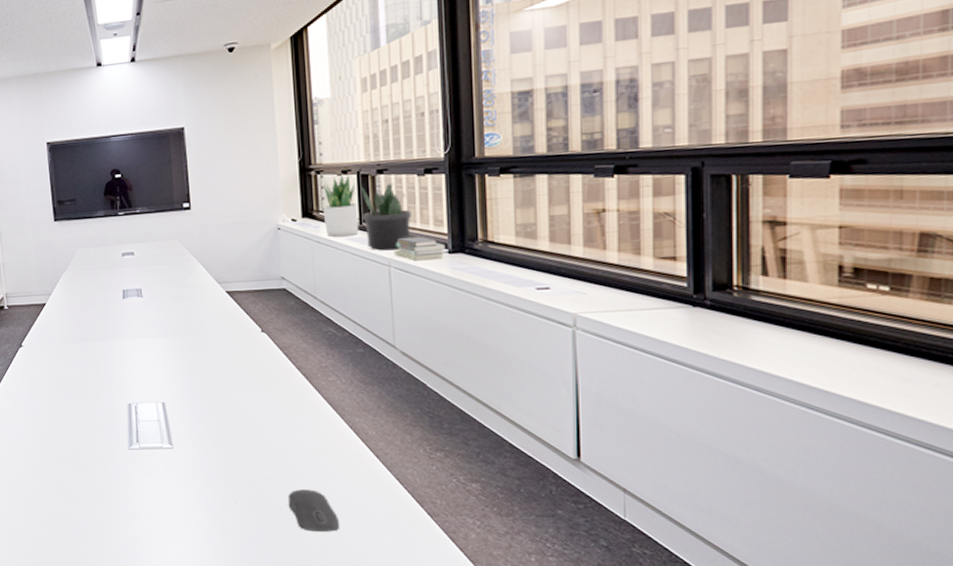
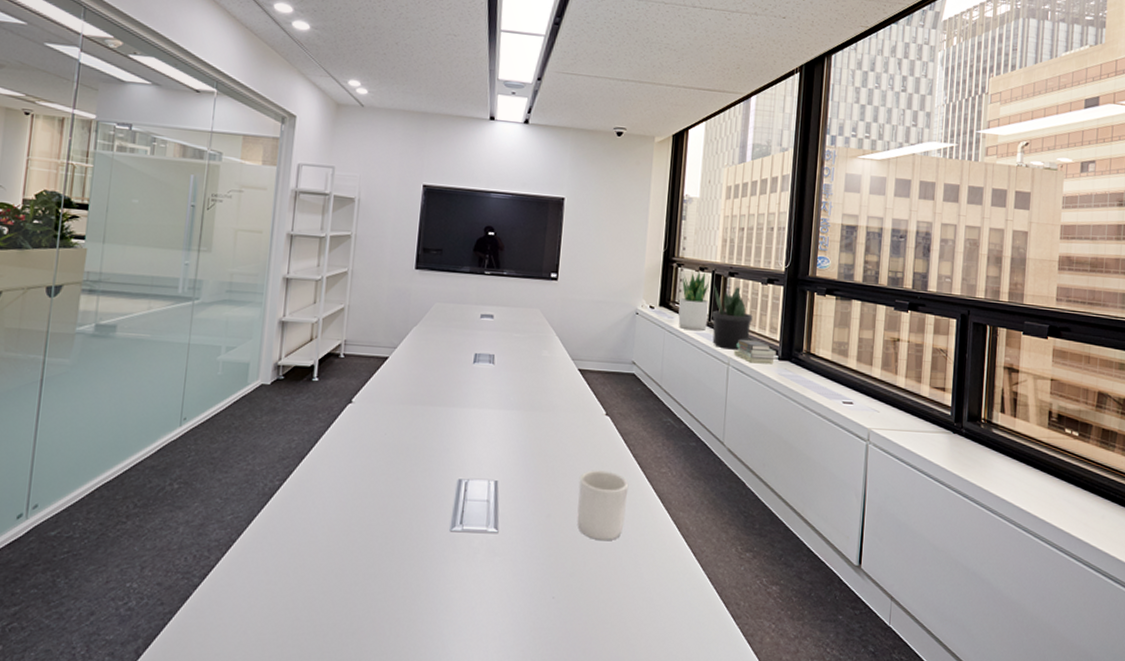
mug: none [244,384,297,450] -> present [577,470,629,541]
computer mouse: present [287,489,340,532] -> none [604,585,651,633]

